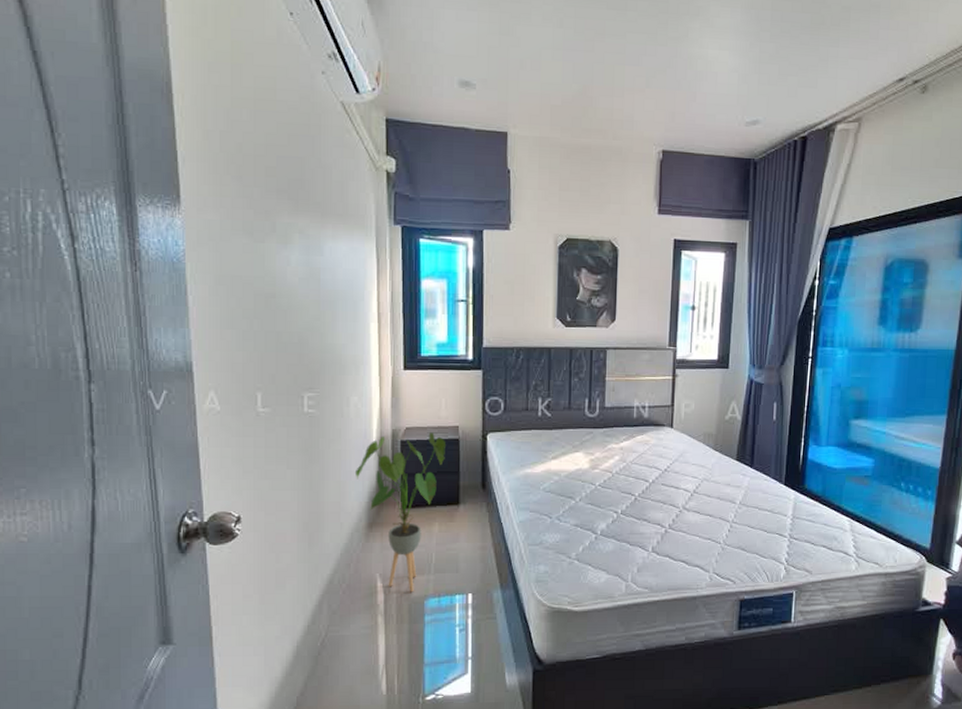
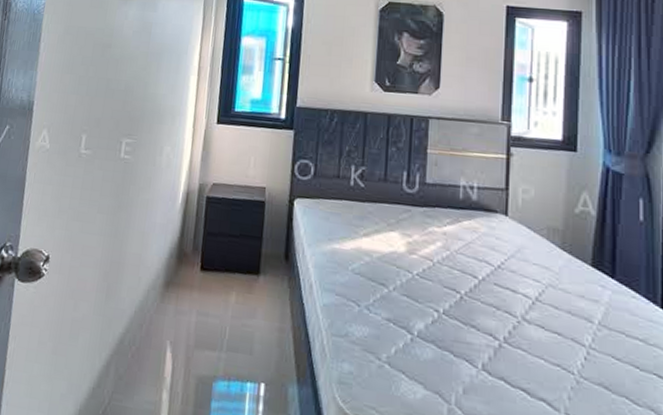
house plant: present [354,432,447,592] -> none [158,189,252,370]

